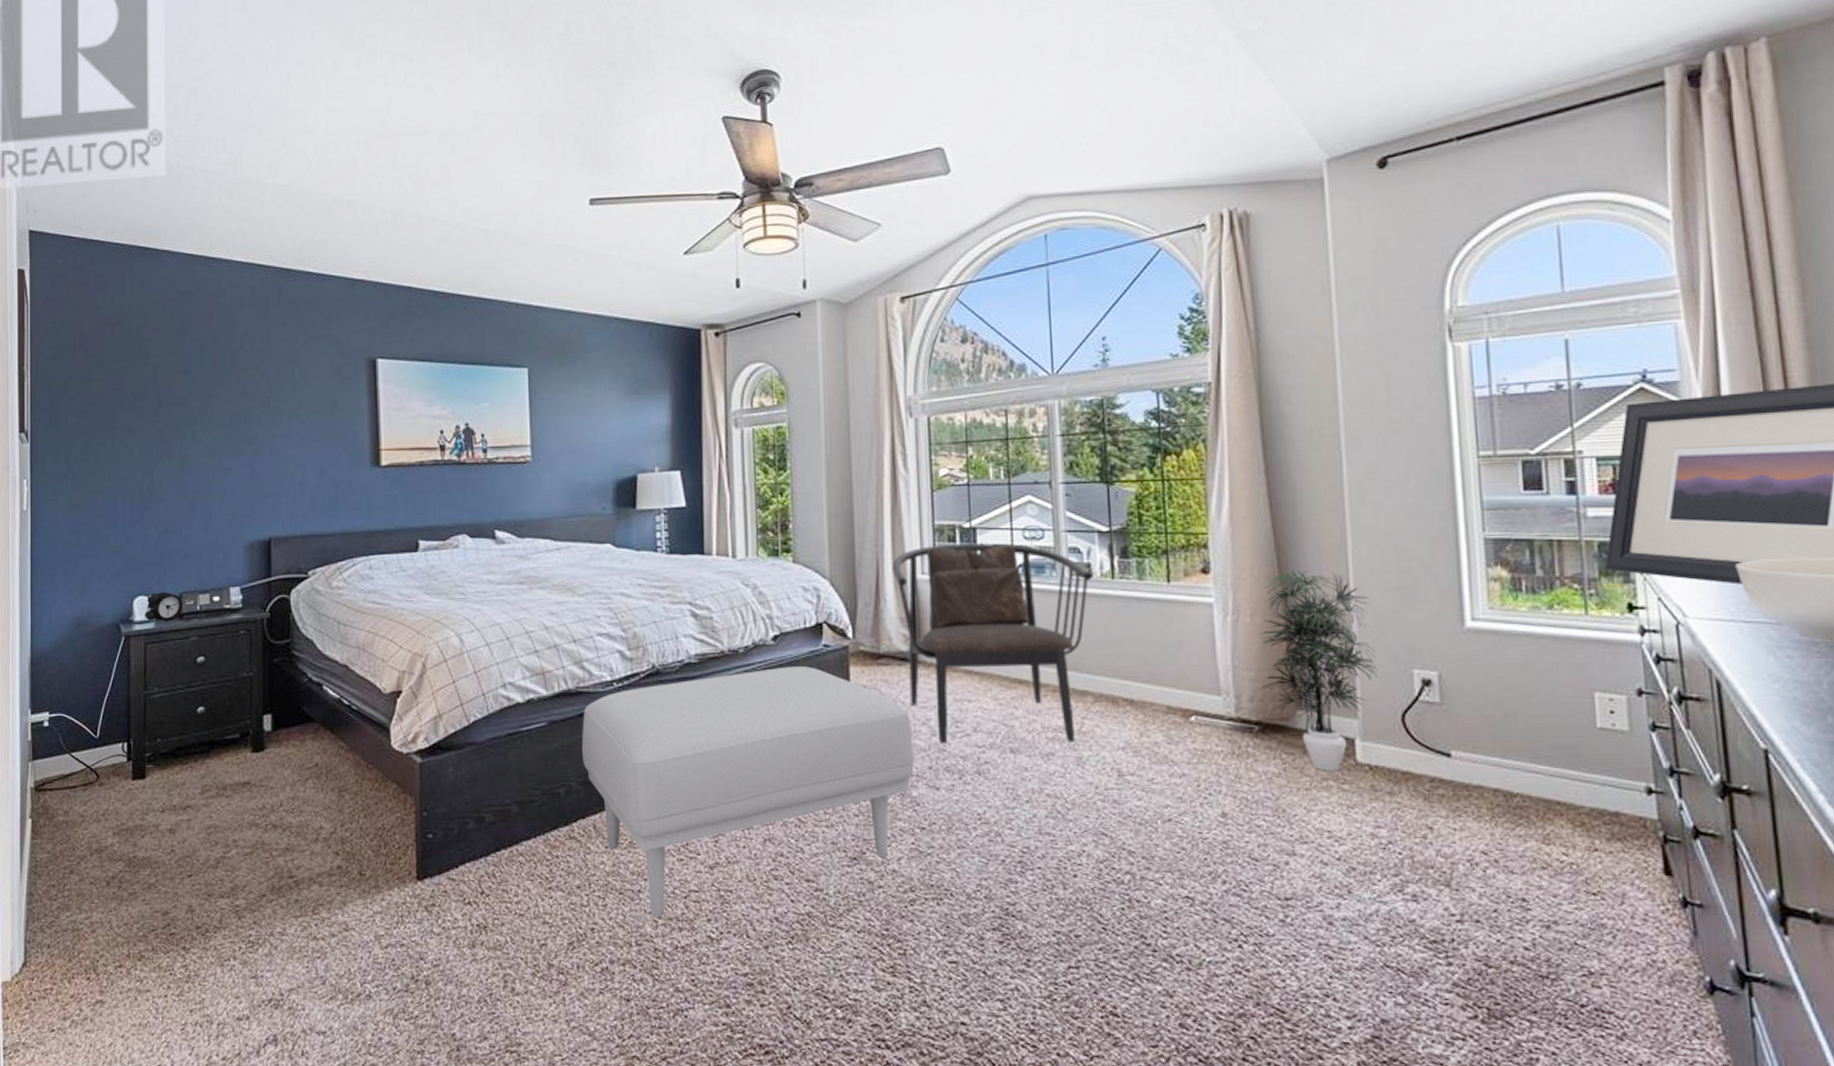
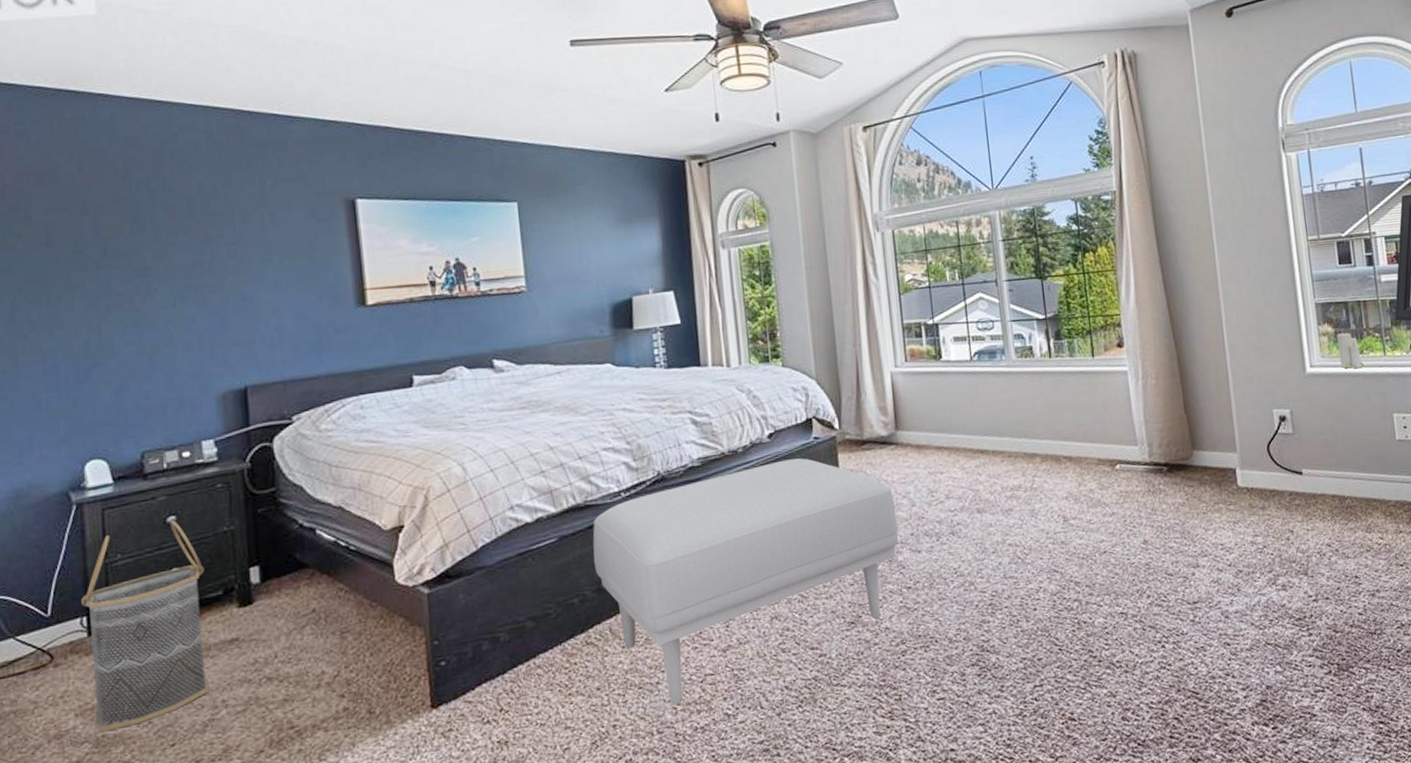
basket: none [124,660,225,853] -> present [81,519,209,733]
alarm clock: present [145,592,184,620] -> none [100,452,147,485]
armchair: present [892,543,1093,744] -> none [870,335,1035,512]
plant: present [1257,570,1379,772] -> none [1161,338,1250,497]
candle: none [1513,577,1554,628] -> present [1336,331,1364,370]

